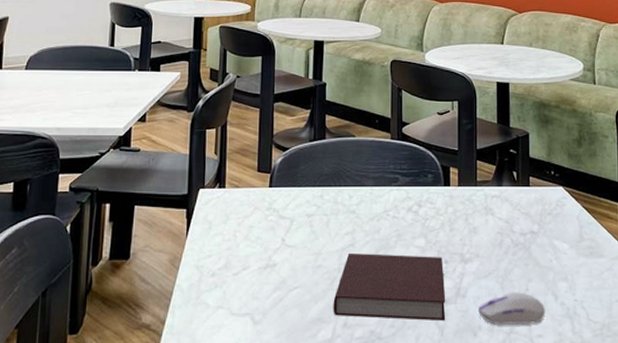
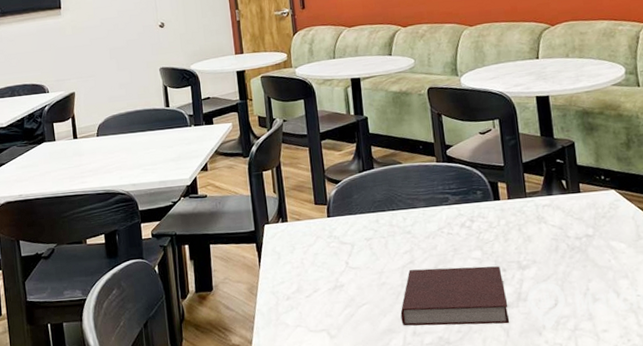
computer mouse: present [477,291,546,326] -> none [540,291,609,324]

